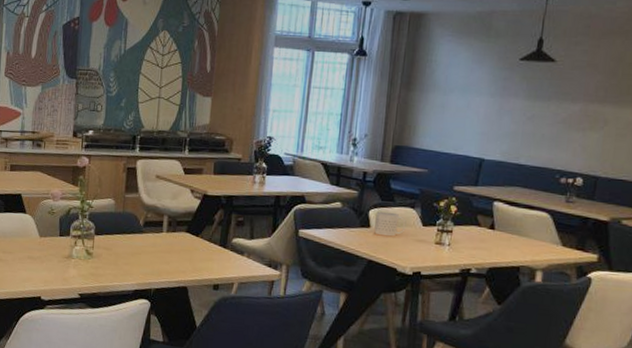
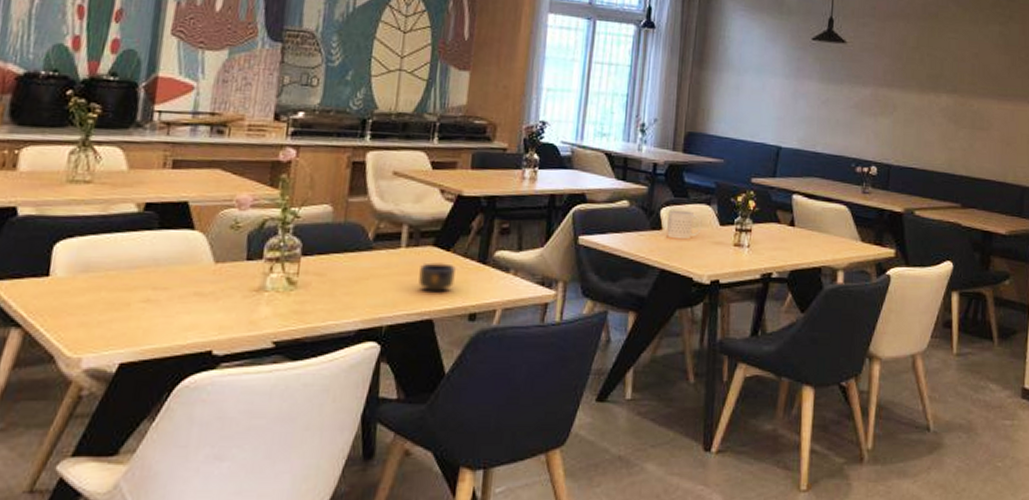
mug: none [176,244,203,266] -> present [418,262,456,291]

